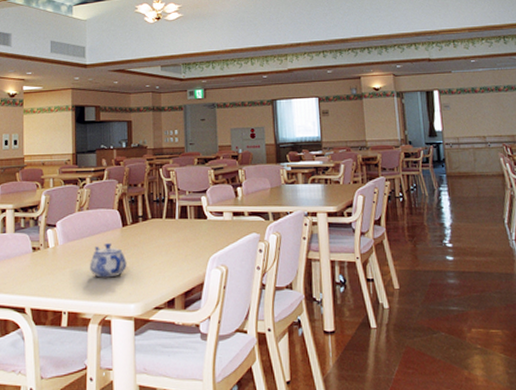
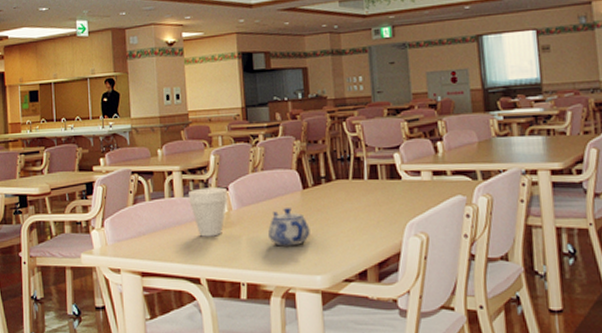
cup: none [20,224,55,269] -> present [189,187,228,237]

